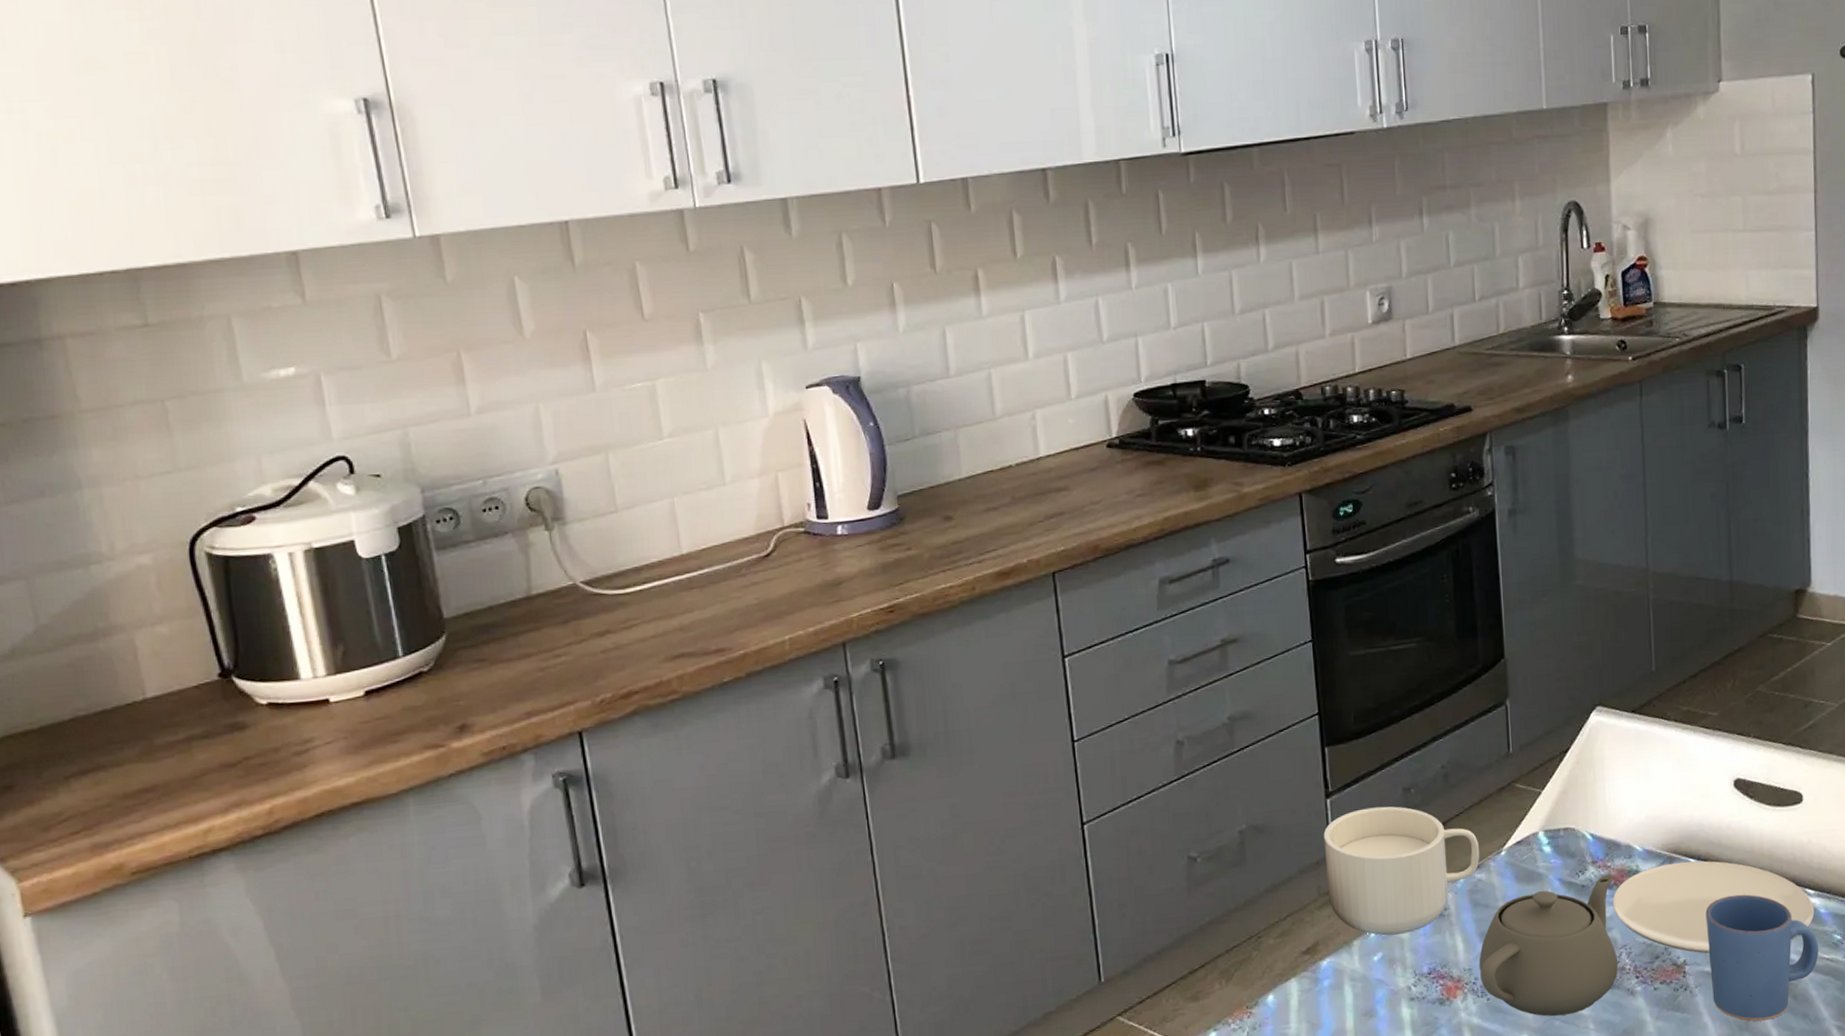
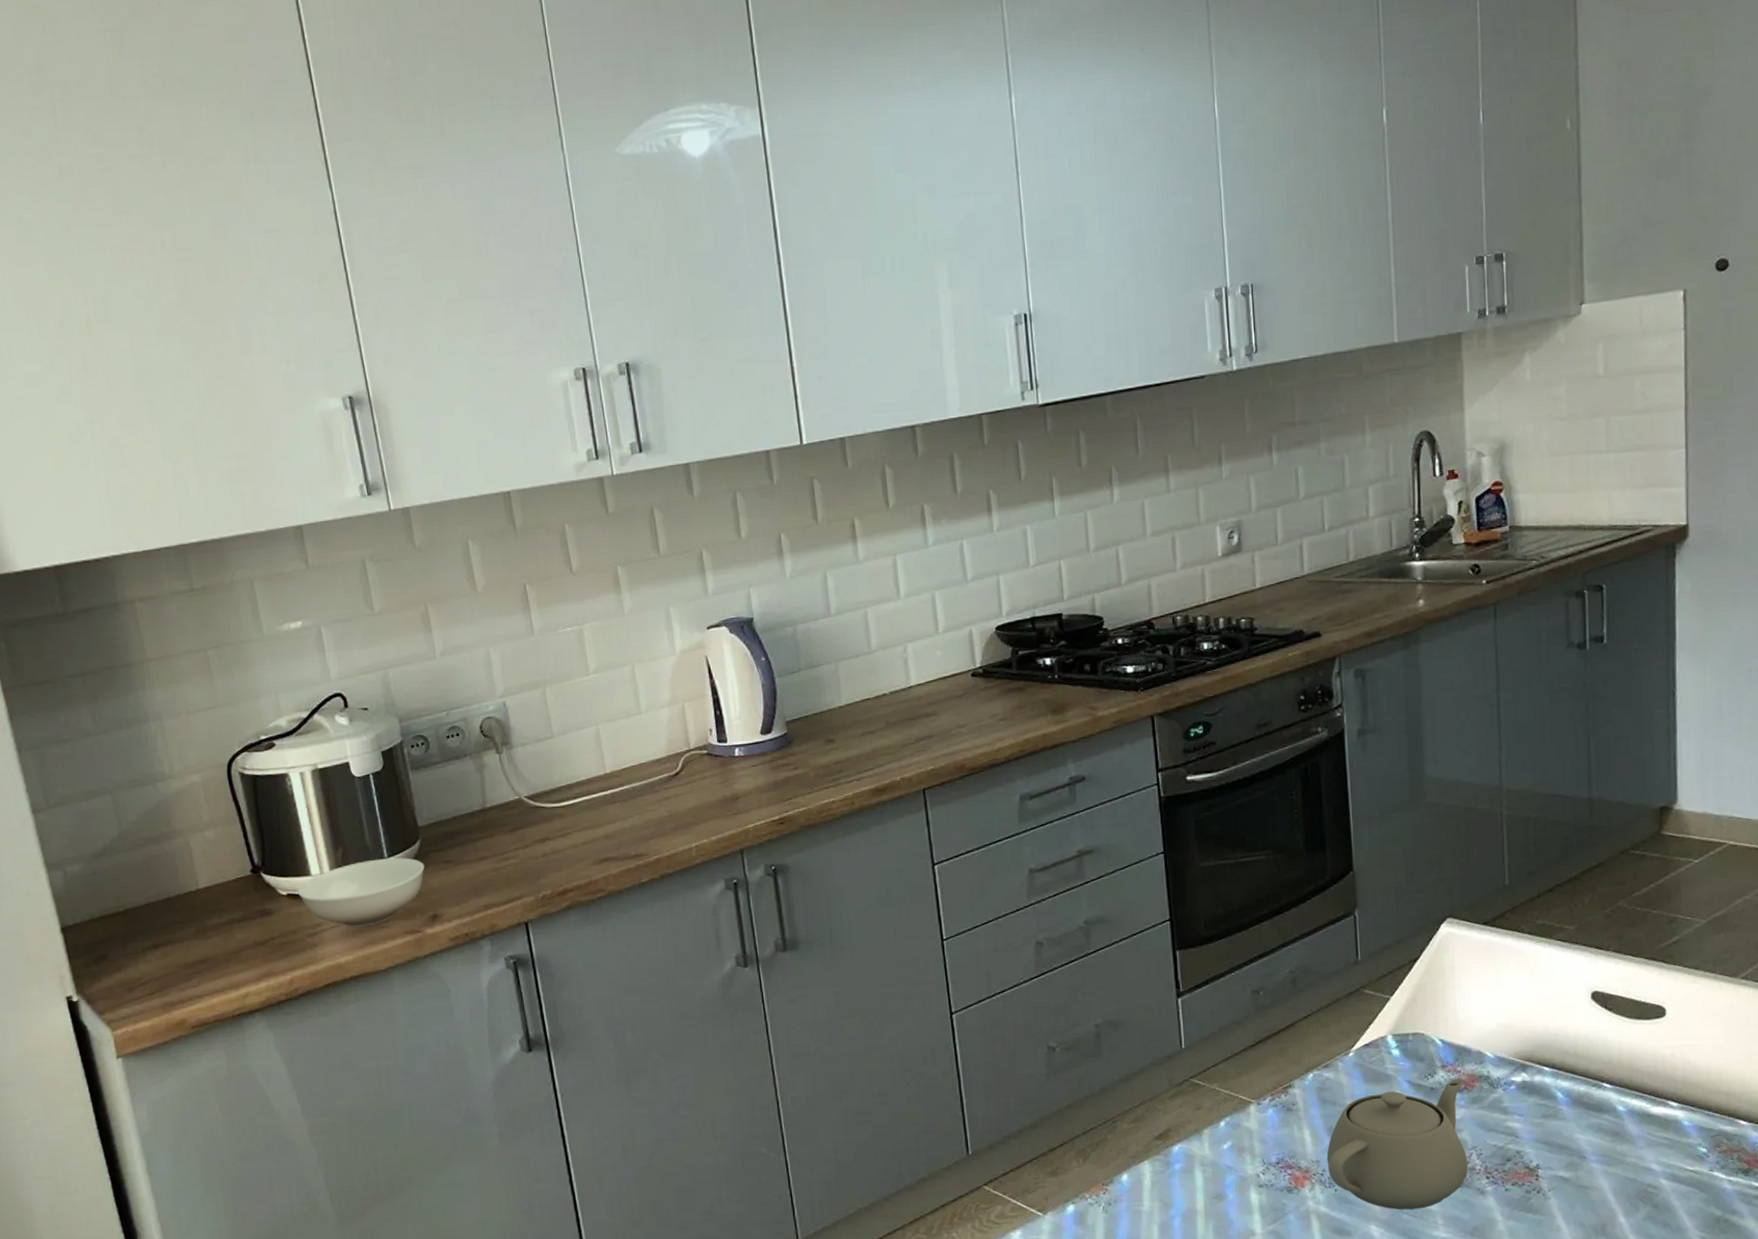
bowl: none [281,655,451,742] -> present [297,857,425,927]
cup: present [1323,806,1480,936] -> none [1175,1006,1328,1126]
plate: present [1612,861,1815,954] -> none [1462,1069,1678,1159]
mug: present [1706,894,1819,1022] -> none [1560,1103,1683,1227]

